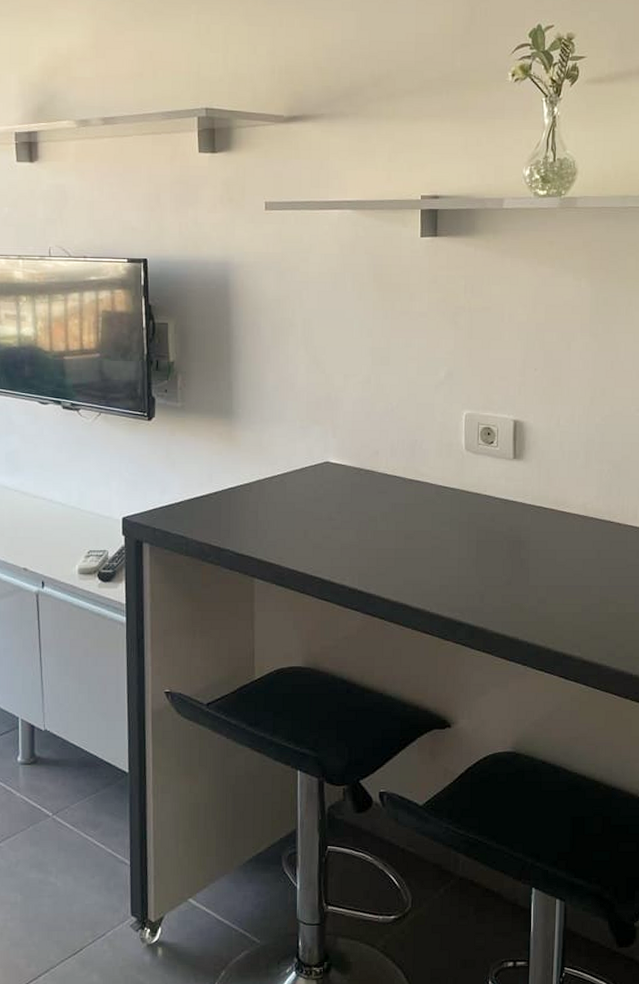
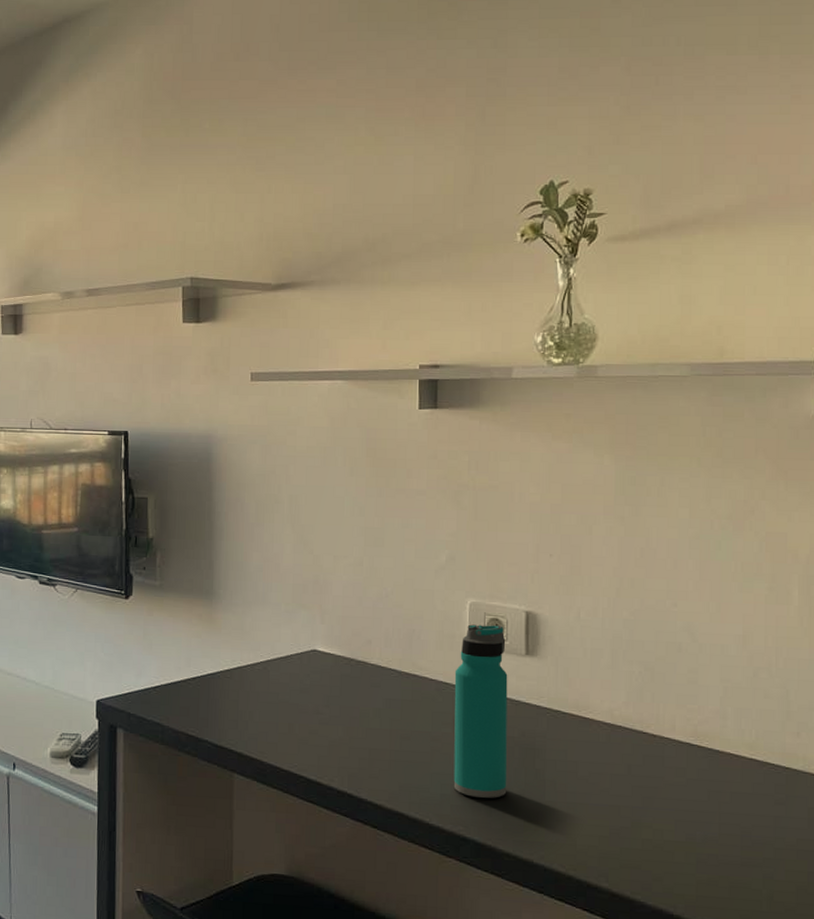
water bottle: none [451,433,498,586] -> present [453,624,508,798]

